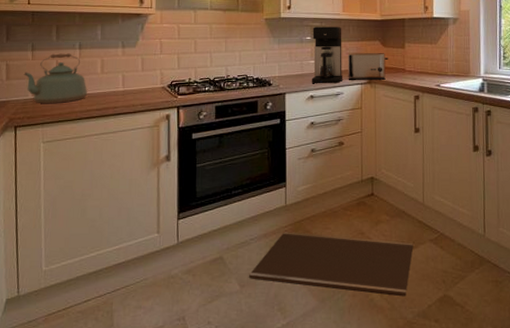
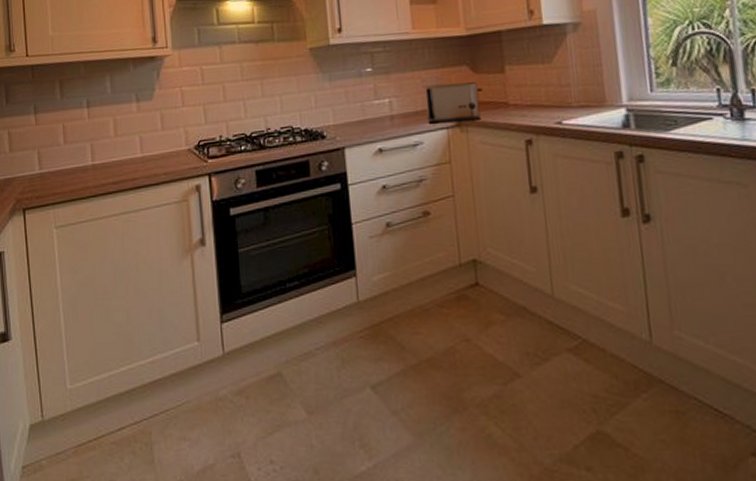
kettle: present [23,53,88,104] -> none [28,113,102,180]
door mat: present [249,232,414,297] -> none [318,338,544,432]
coffee maker: present [311,26,342,84] -> none [373,50,420,133]

